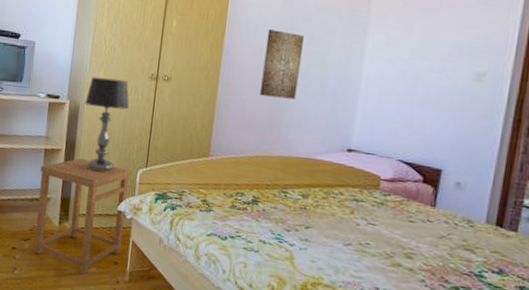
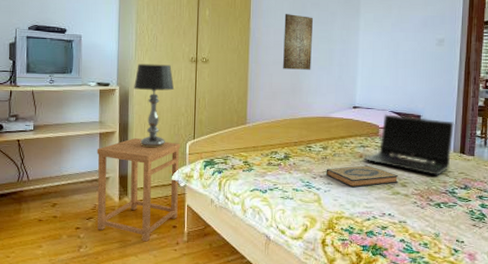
hardback book: none [303,221,403,253] -> present [326,165,399,188]
laptop computer: none [355,163,491,251] -> present [363,114,454,175]

